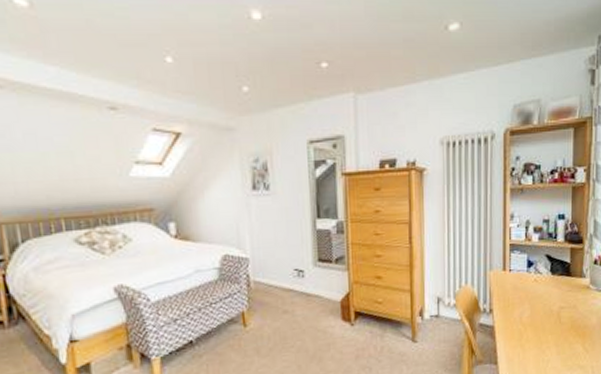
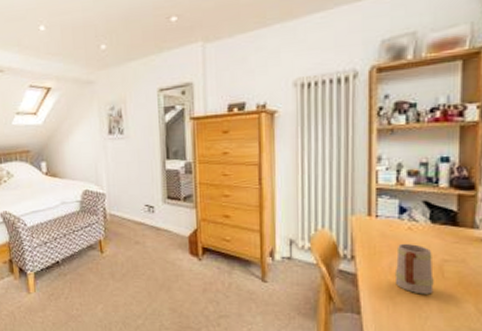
mug: none [524,294,553,340] -> present [394,243,434,294]

